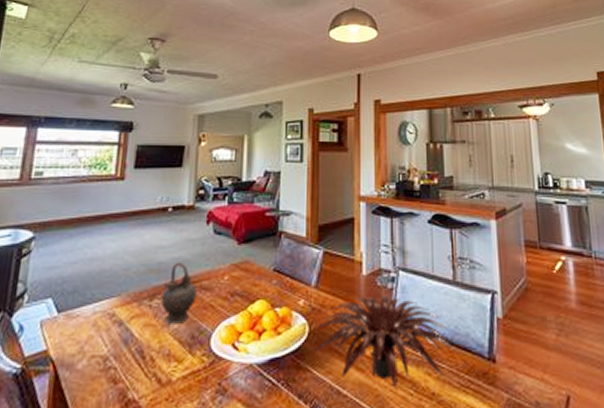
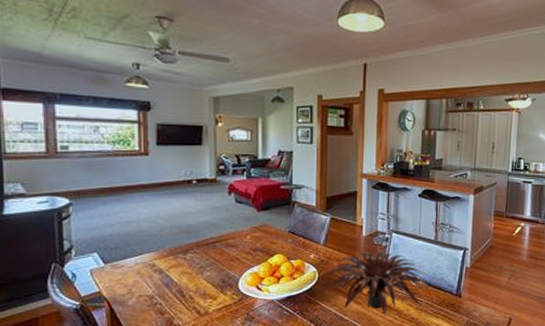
teapot: present [160,262,197,324] -> none [193,225,224,272]

